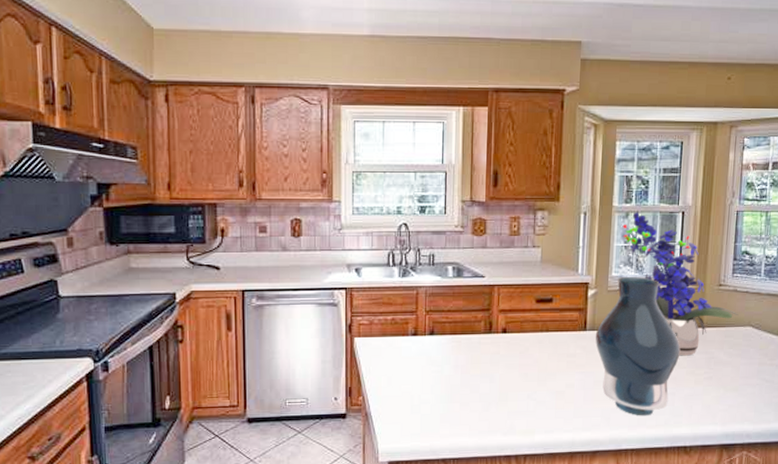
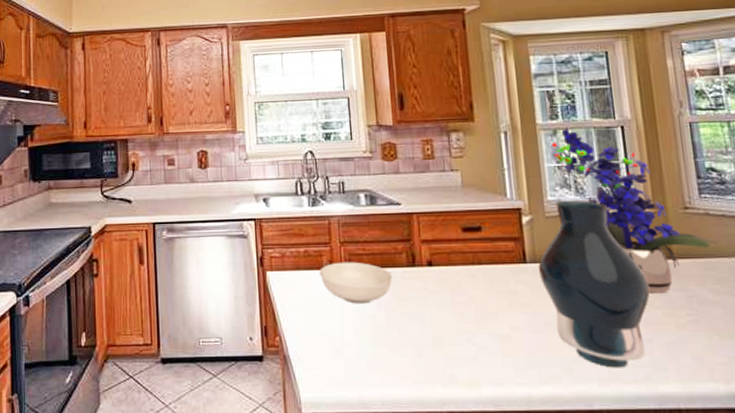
bowl: none [403,329,470,367] -> present [318,262,392,304]

